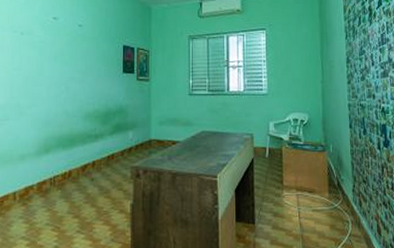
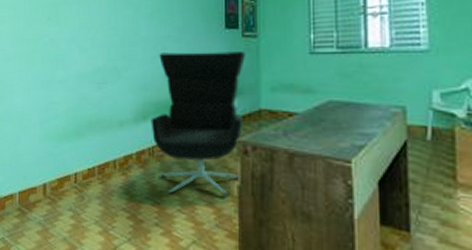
office chair: none [53,92,140,218] -> present [151,52,247,197]

